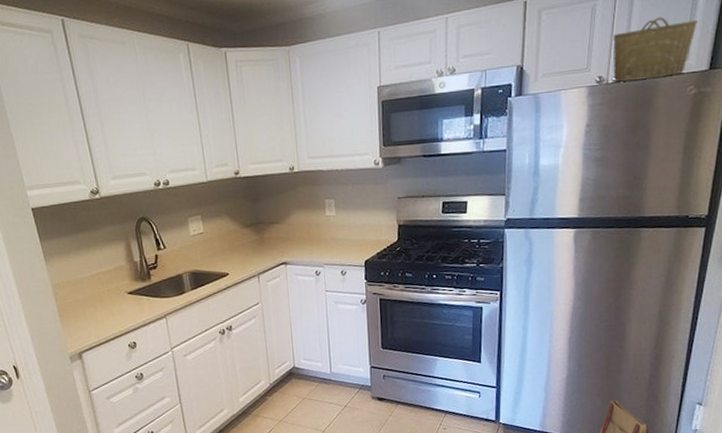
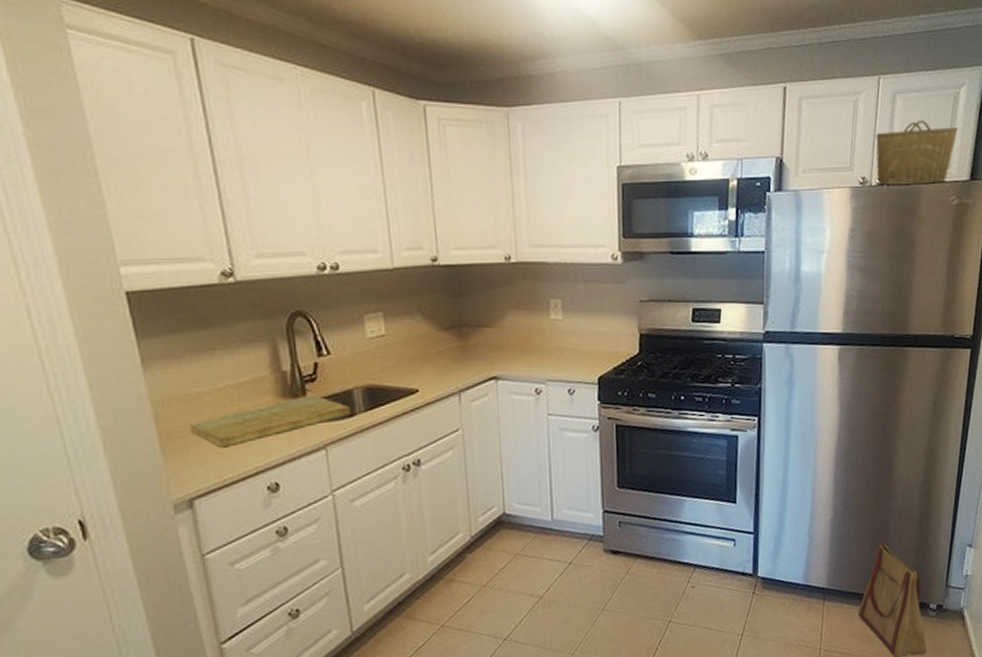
cutting board: none [77,279,182,317] -> present [190,395,352,448]

